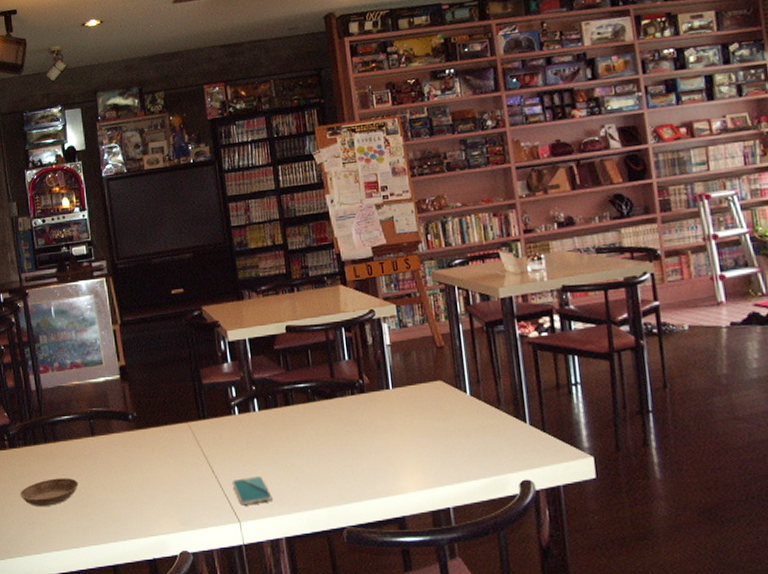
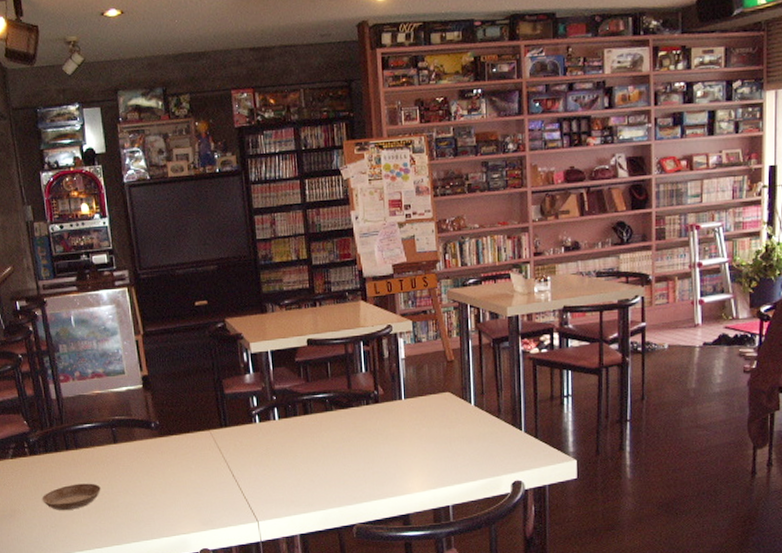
smartphone: present [232,476,273,506] -> none [251,480,289,507]

